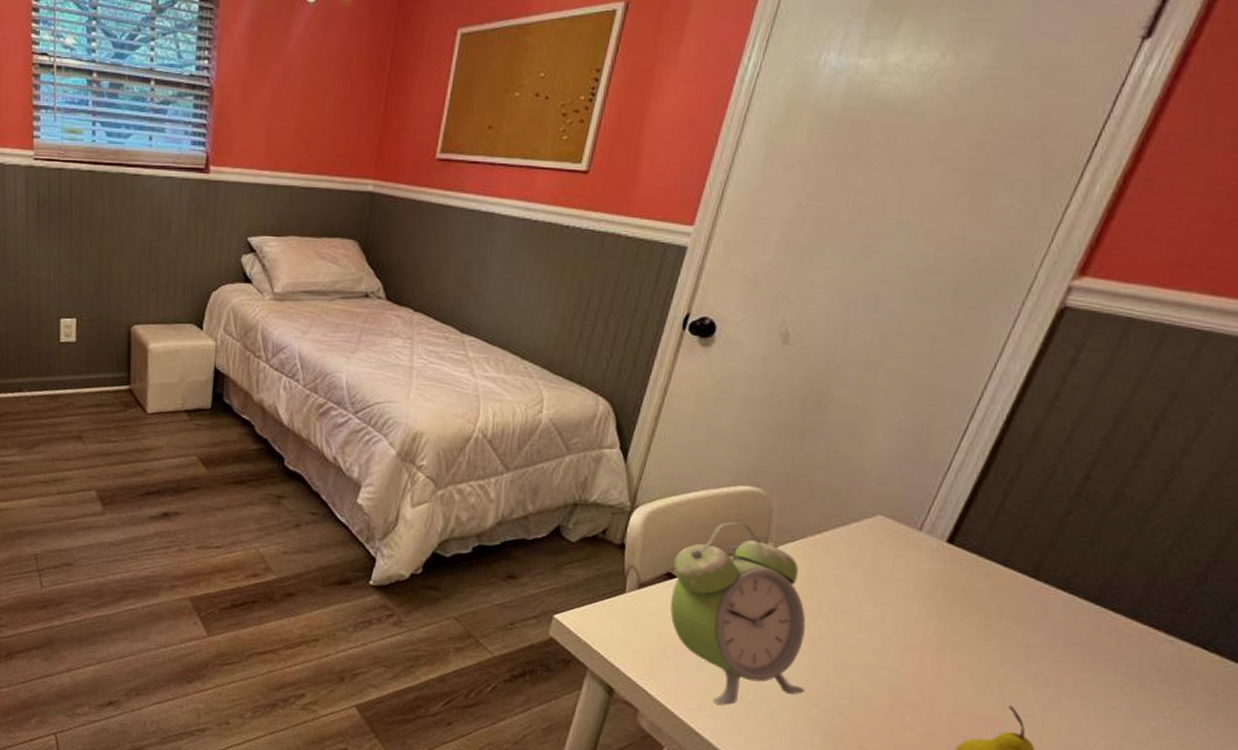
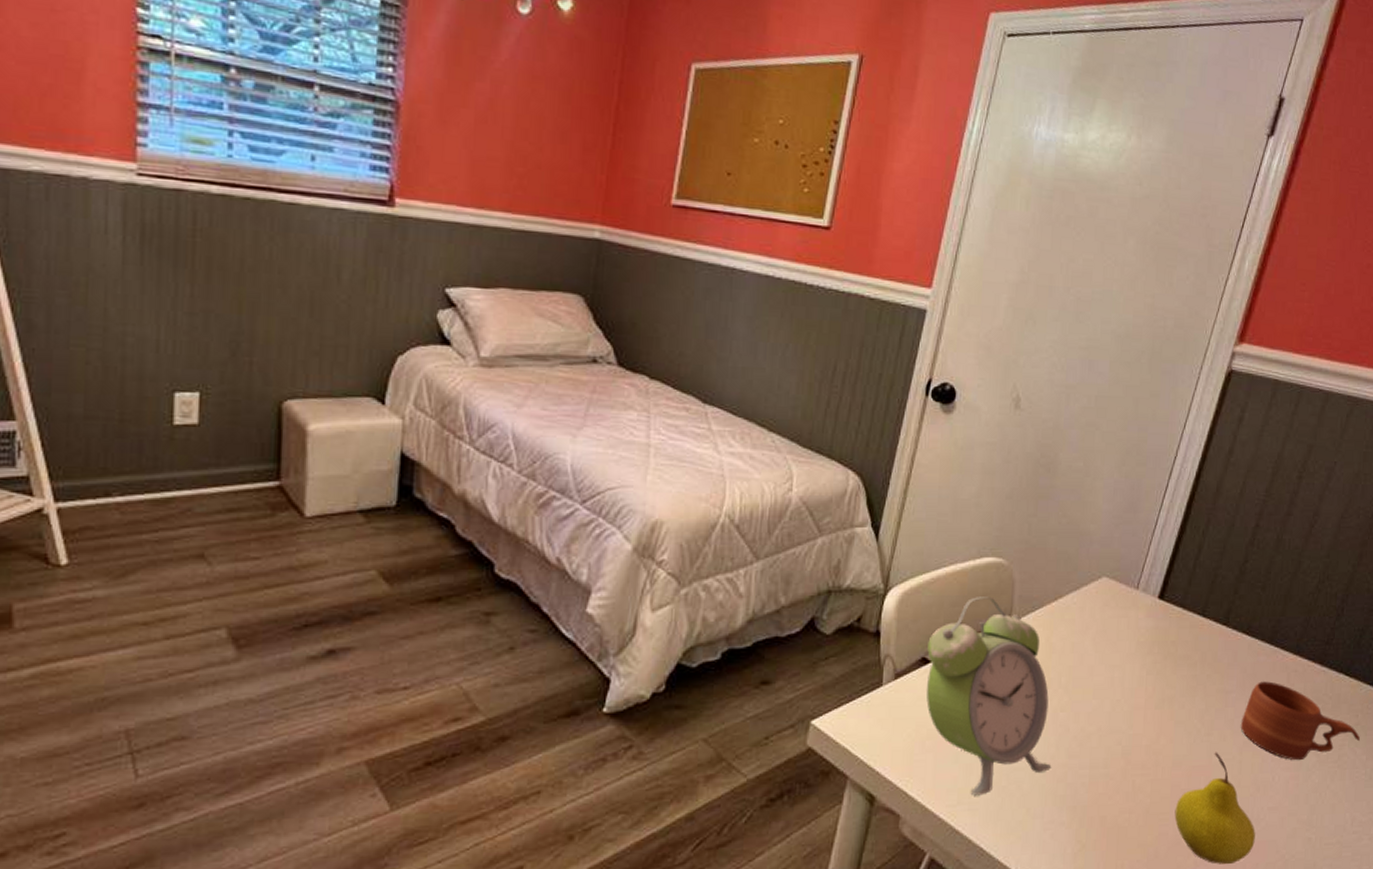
mug: none [1046,641,1219,731] -> present [1241,681,1360,761]

